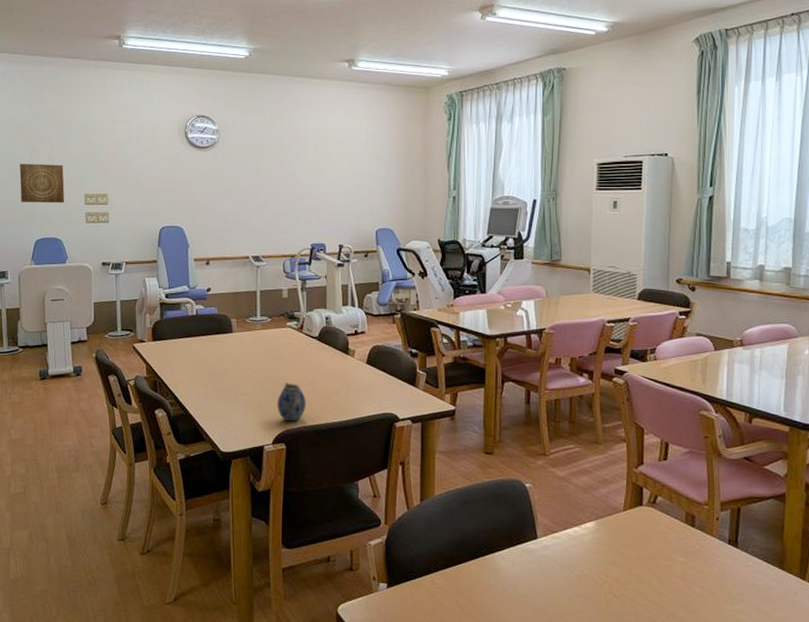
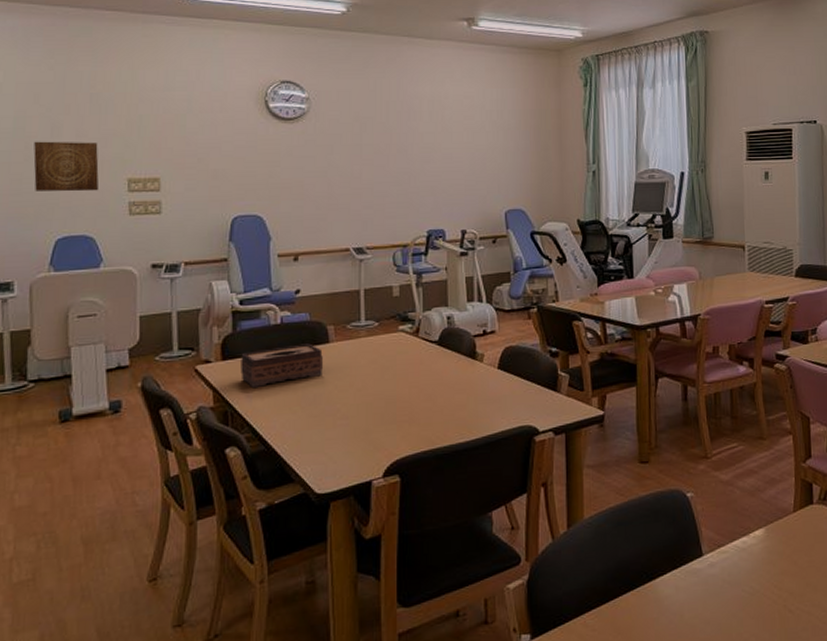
tissue box: none [166,332,228,364] -> present [240,343,324,387]
teapot: present [277,383,306,422] -> none [388,399,425,448]

